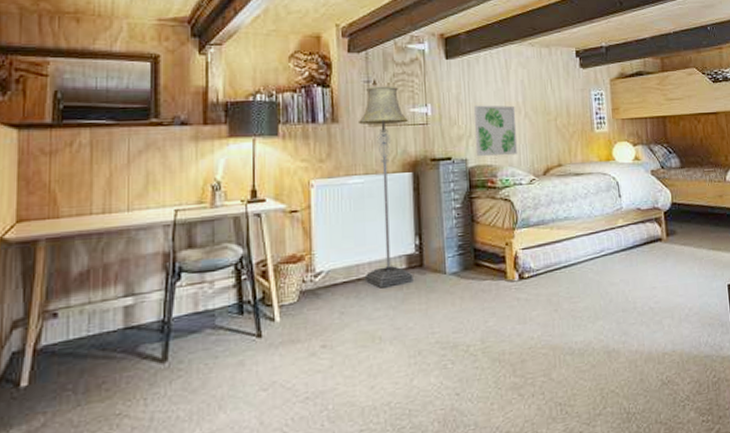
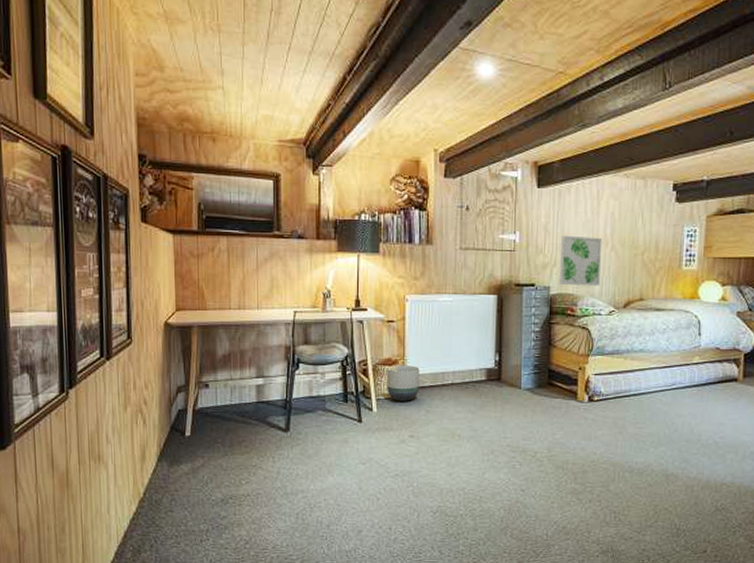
planter: none [291,260,331,306] -> present [387,365,420,402]
floor lamp: present [357,86,413,288] -> none [448,211,496,395]

